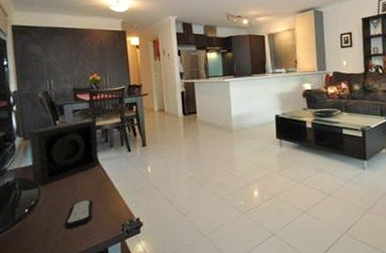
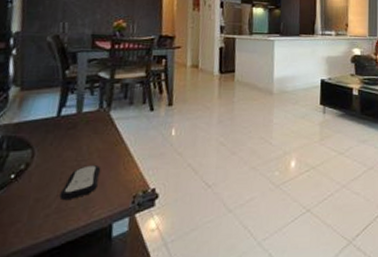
speaker: present [28,119,100,187] -> none [25,71,116,148]

